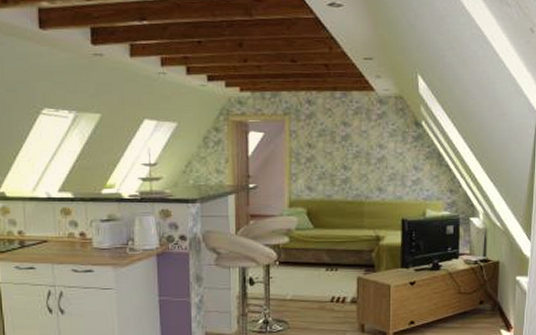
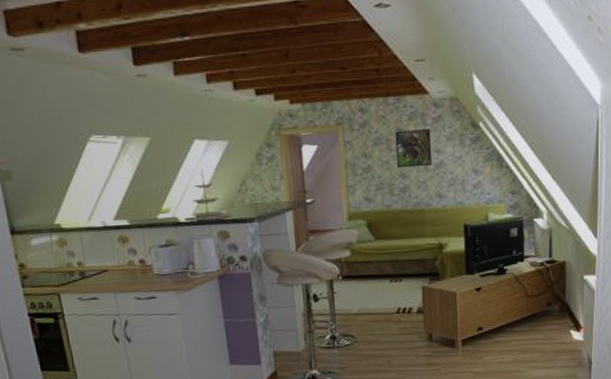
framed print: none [339,124,375,160] -> present [394,129,433,168]

